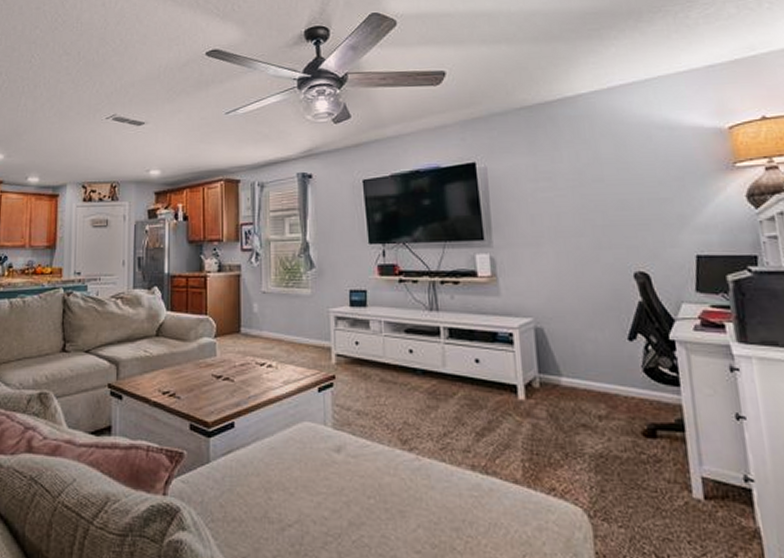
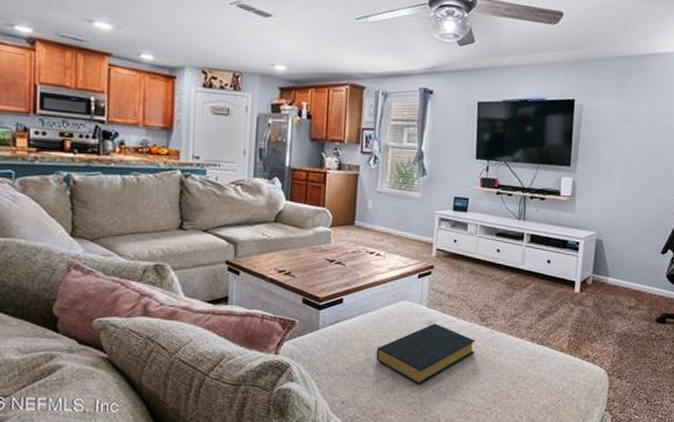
hardback book: none [278,449,400,534] -> present [376,323,476,385]

